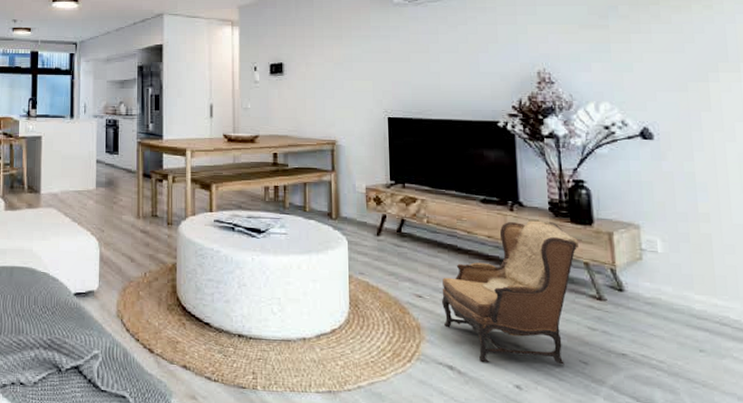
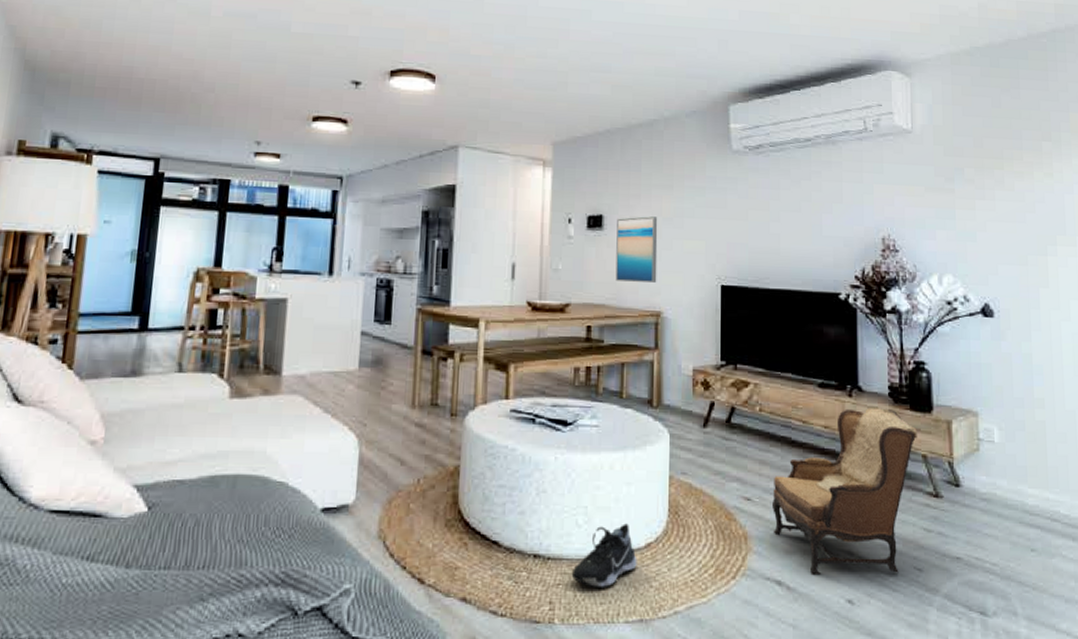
shoe: none [269,313,324,364] -> present [571,523,637,589]
wall art: none [295,62,331,116] -> present [615,216,658,282]

